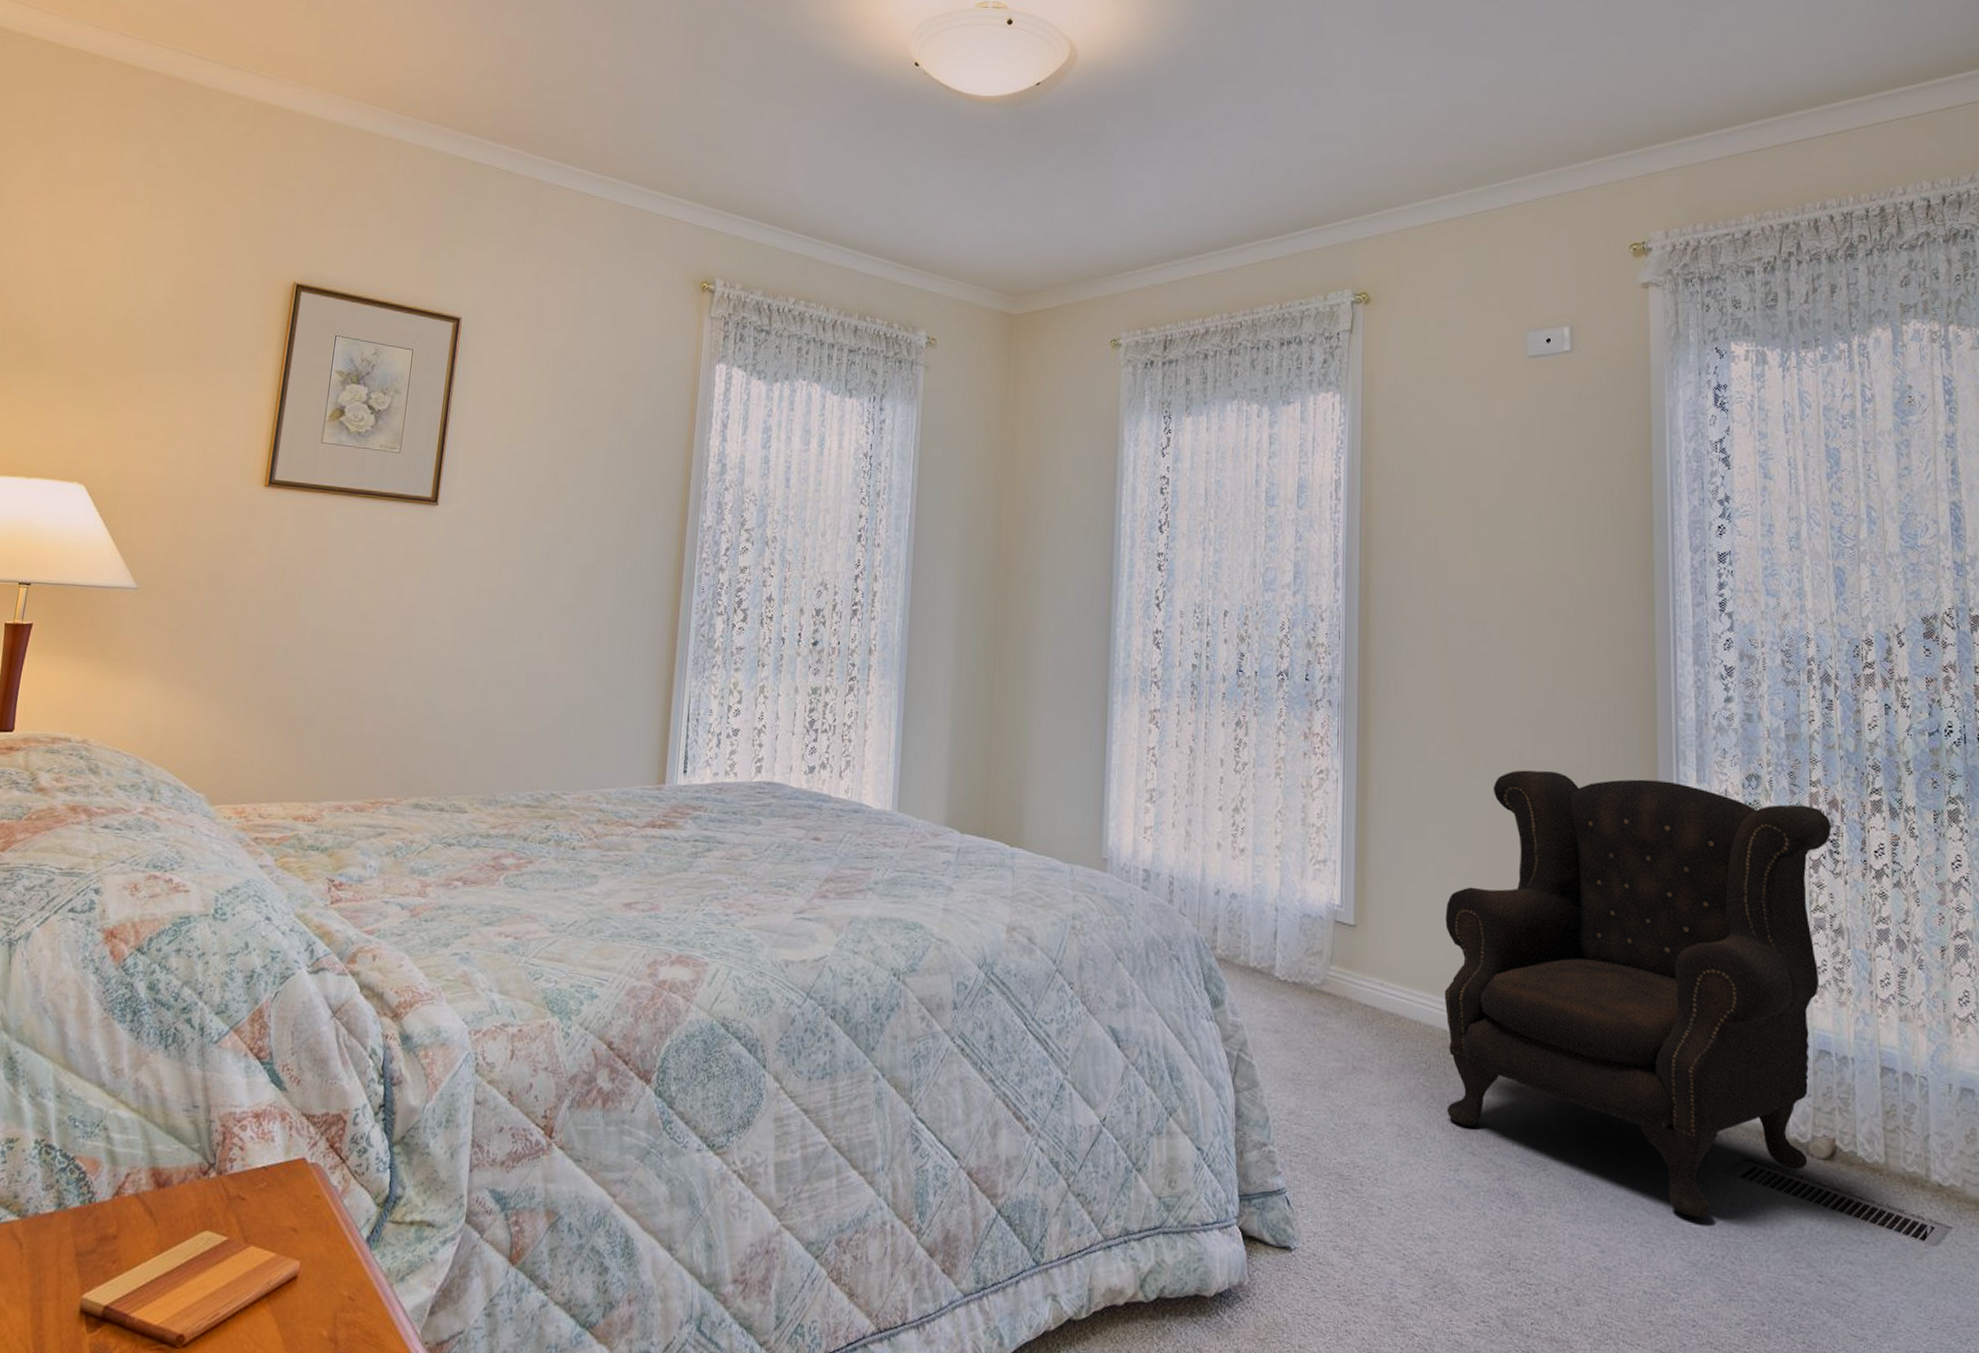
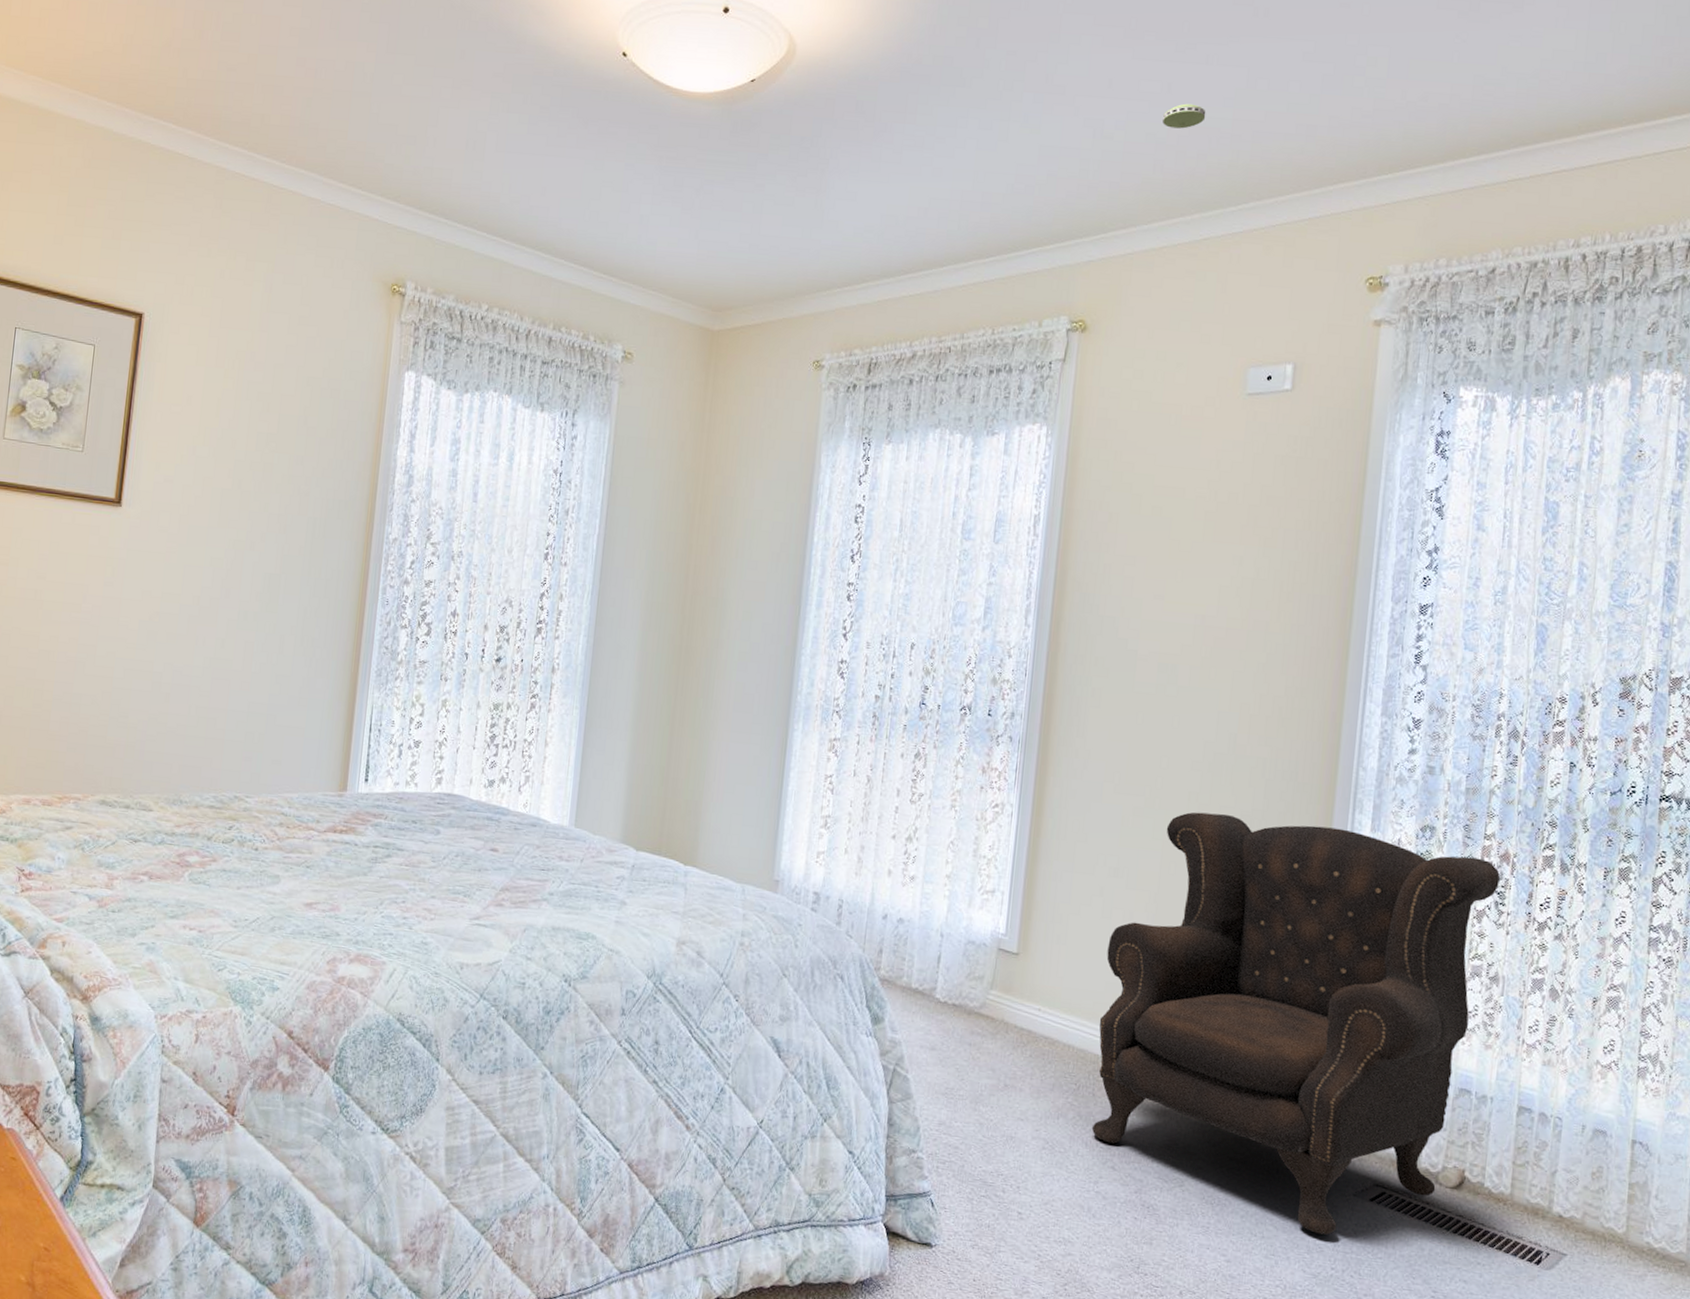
smoke detector: none [1424,91,1464,114] -> present [1163,103,1206,129]

